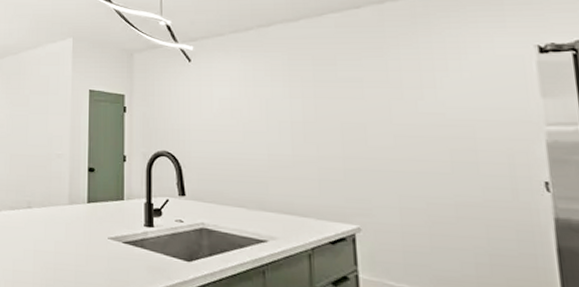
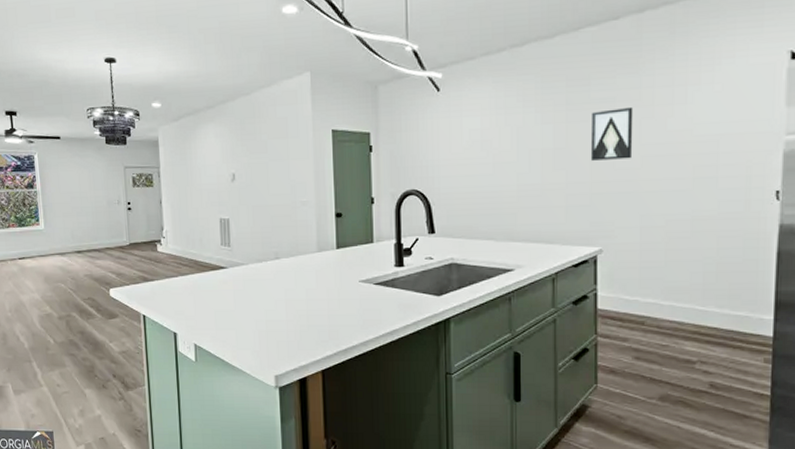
wall art: none [339,87,385,138] -> present [590,106,634,161]

